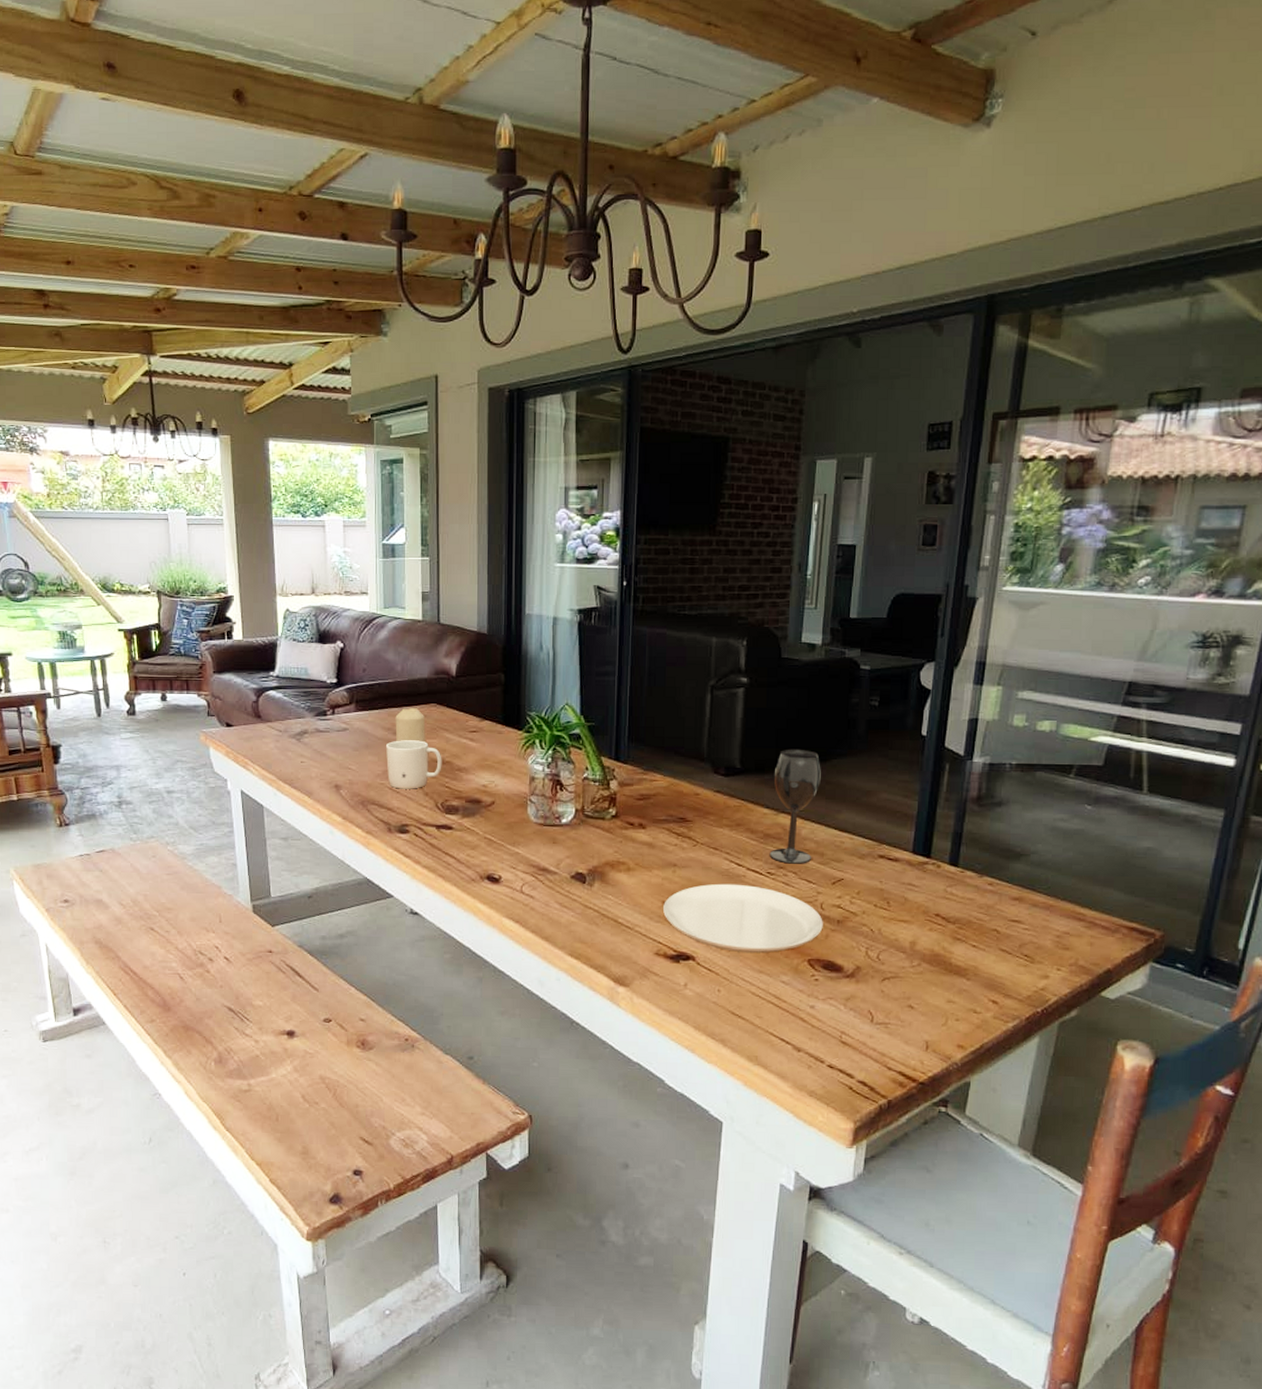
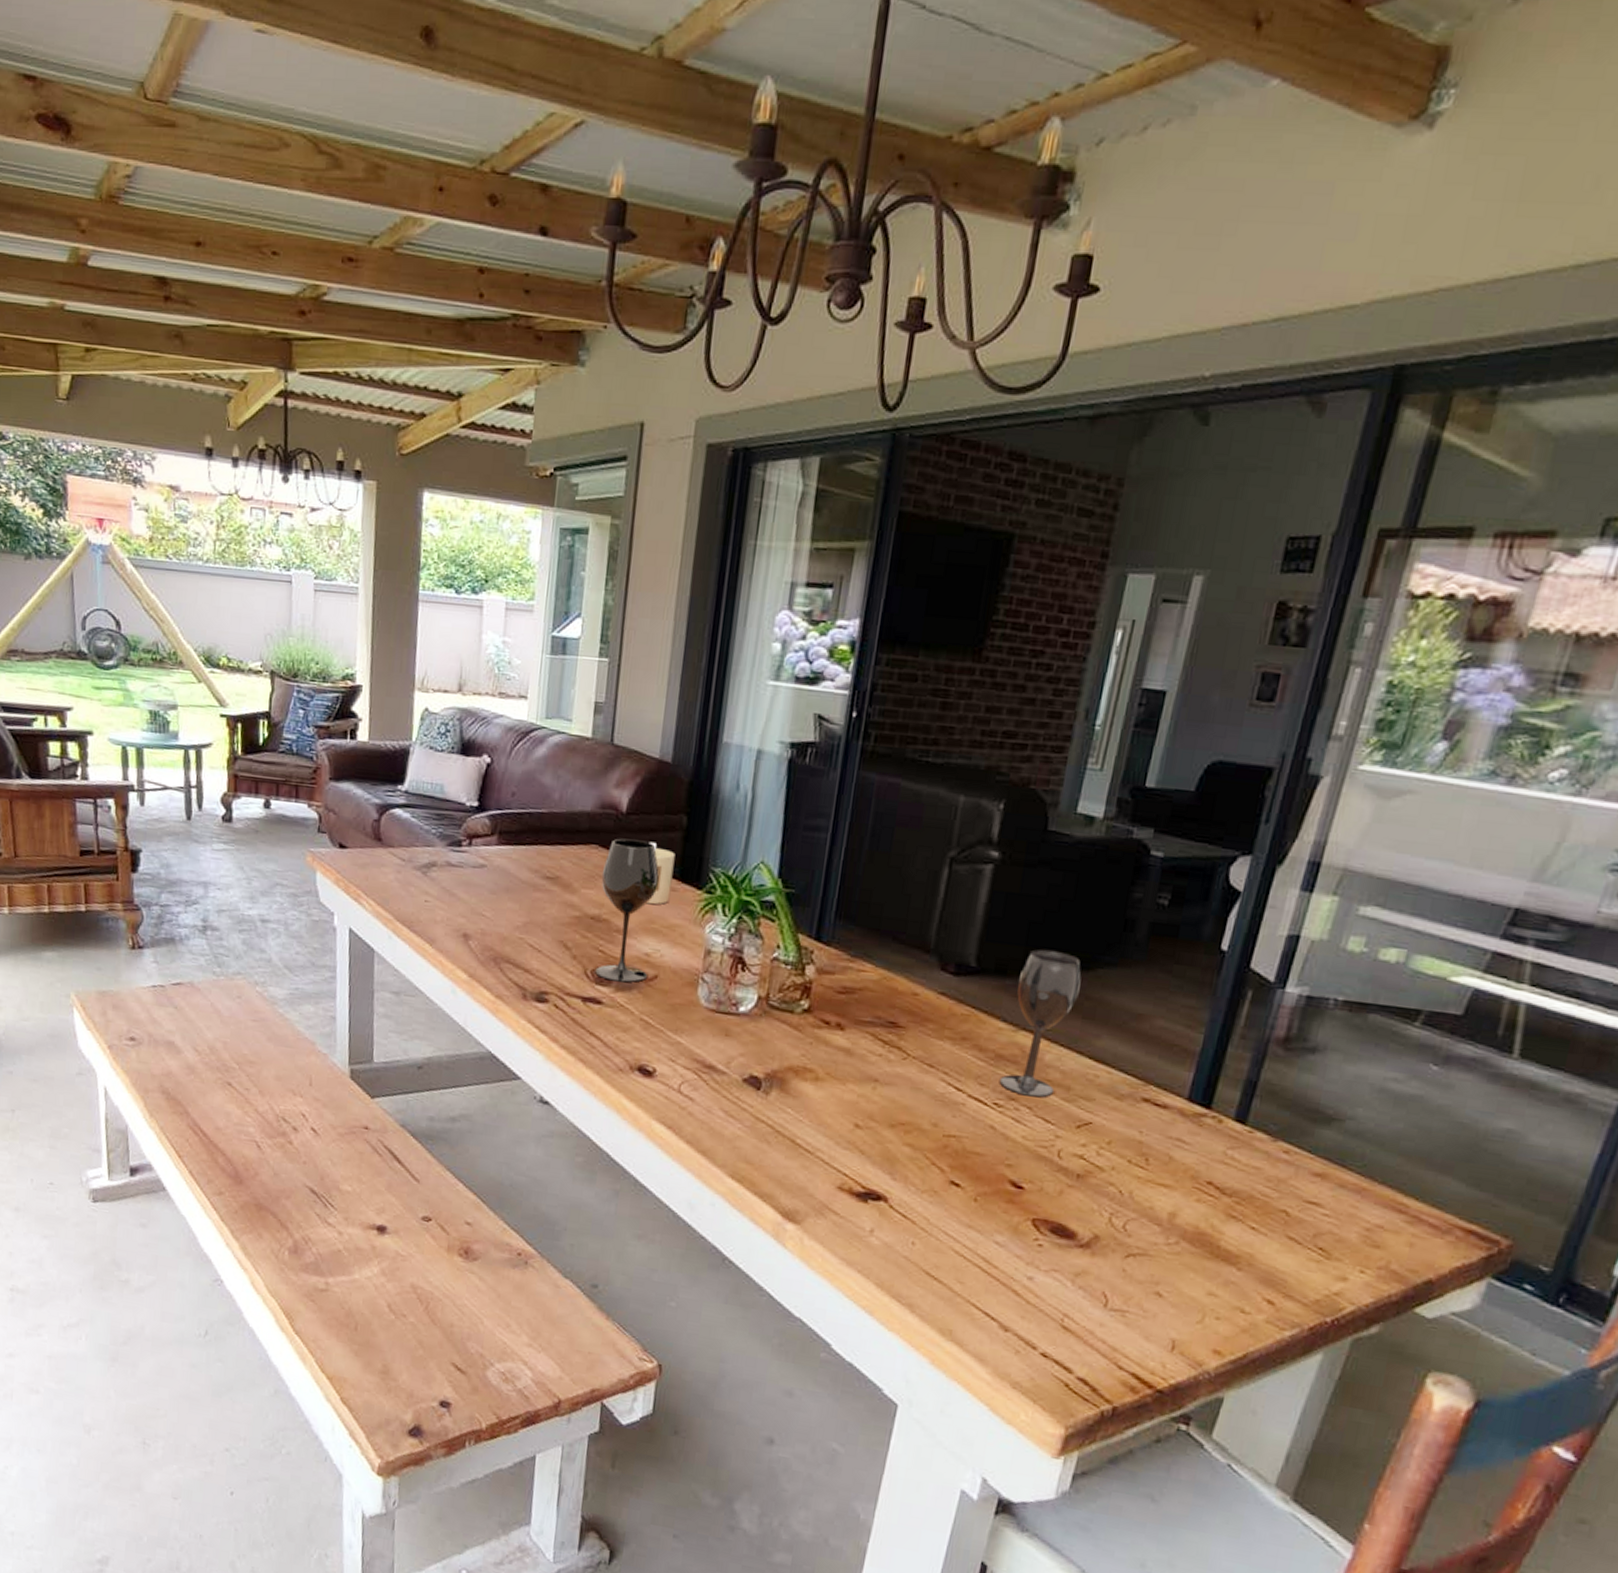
mug: present [385,740,442,789] -> none [528,886,599,950]
candle: present [395,708,426,743] -> none [543,846,583,893]
wineglass: none [441,696,487,810] -> present [593,838,659,983]
candle: none [477,697,498,746] -> present [646,841,675,905]
plate: present [663,883,823,954] -> none [854,1109,1059,1205]

